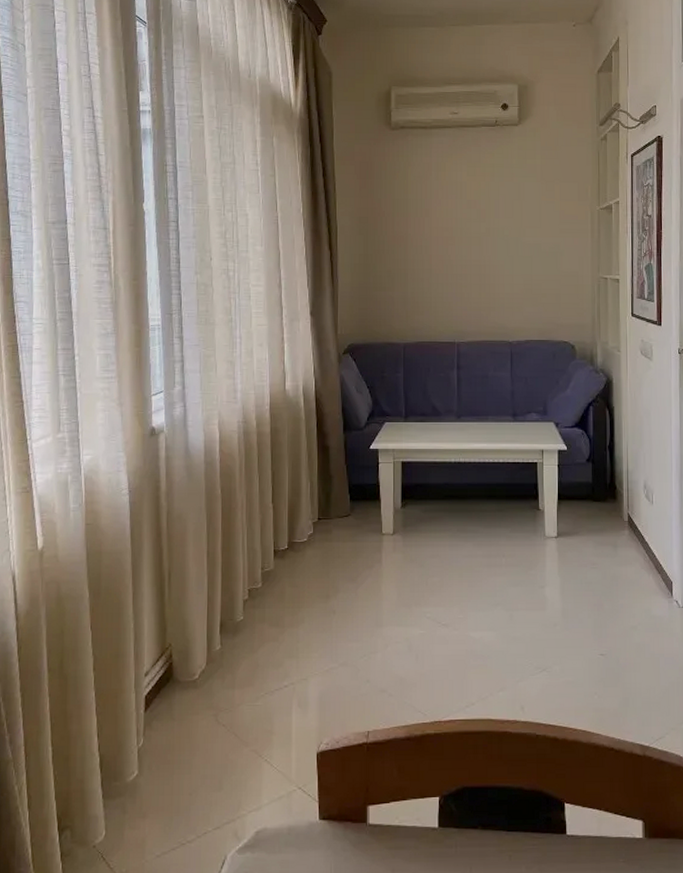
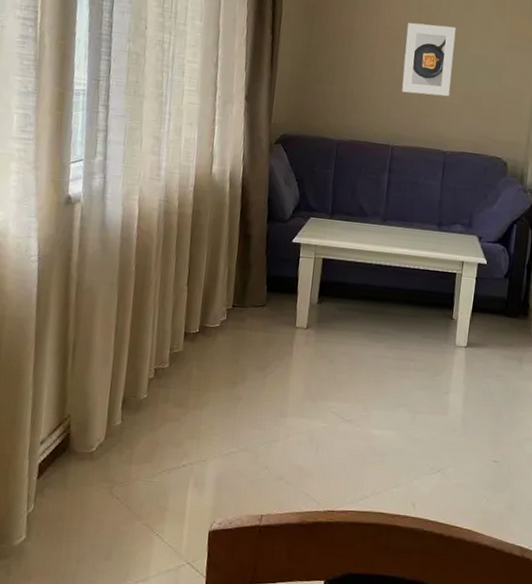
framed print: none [459,219,509,289] -> present [402,22,457,97]

